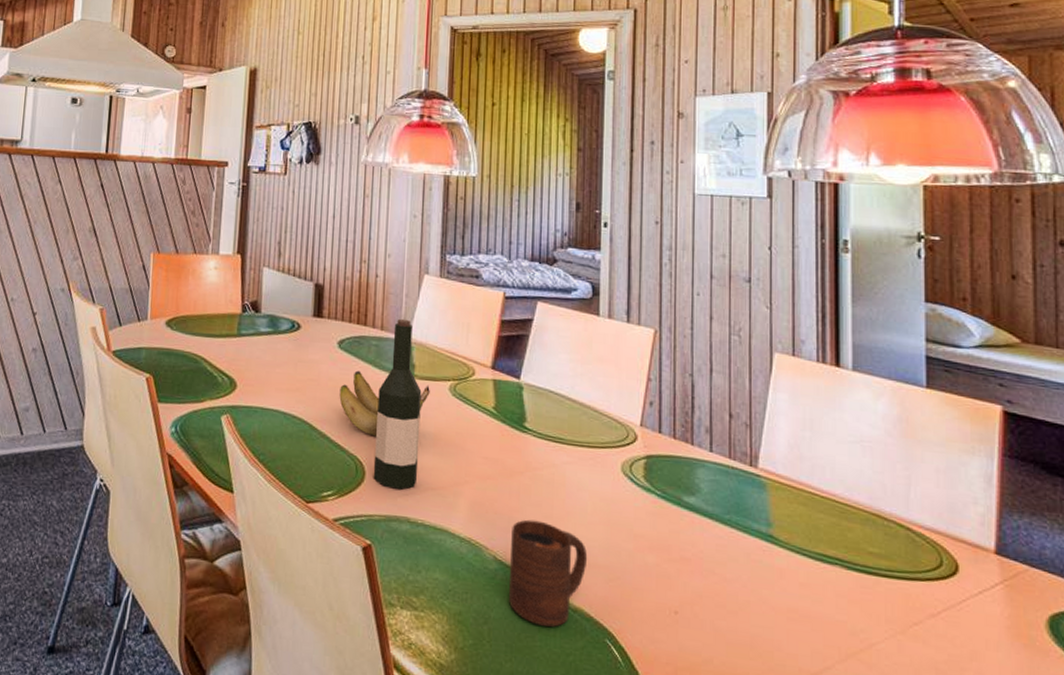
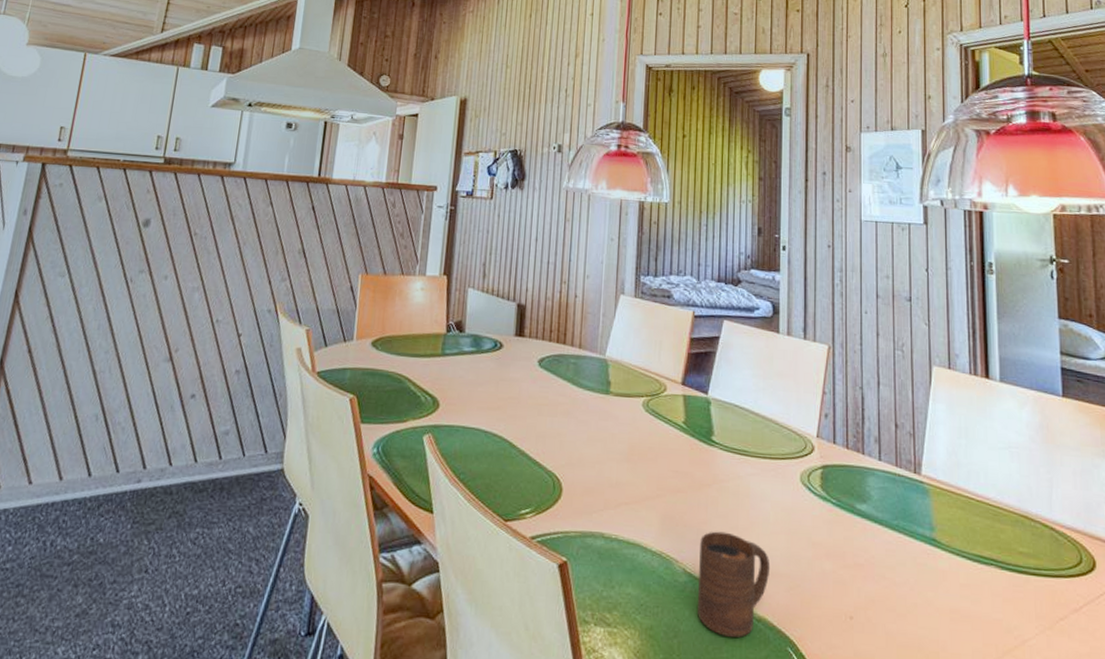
banana: present [339,370,430,437] -> none [538,388,625,453]
wine bottle: present [373,318,422,490] -> none [569,337,617,505]

